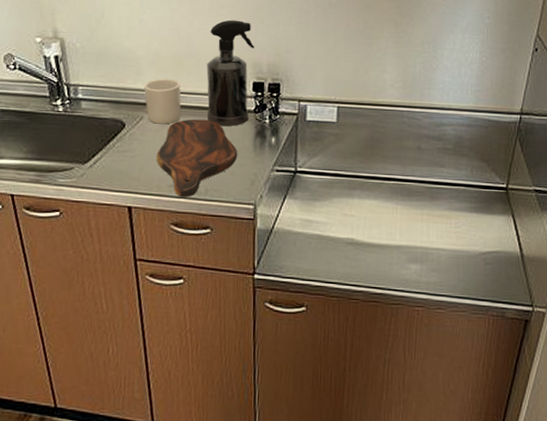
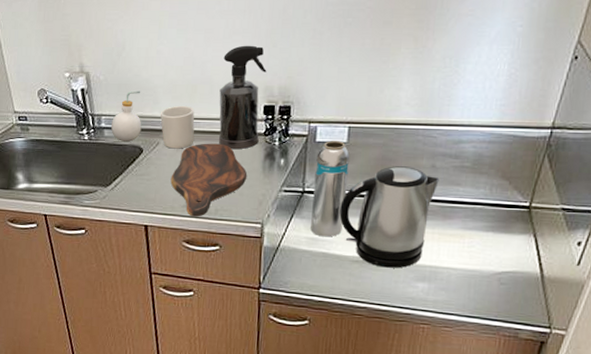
soap dispenser: none [88,60,124,116] -> present [110,90,142,143]
spray can: none [304,120,341,219] -> present [310,141,351,237]
kettle: none [332,147,425,250] -> present [339,166,439,268]

